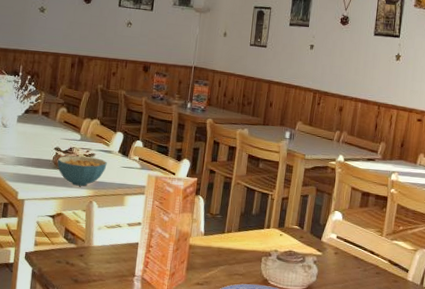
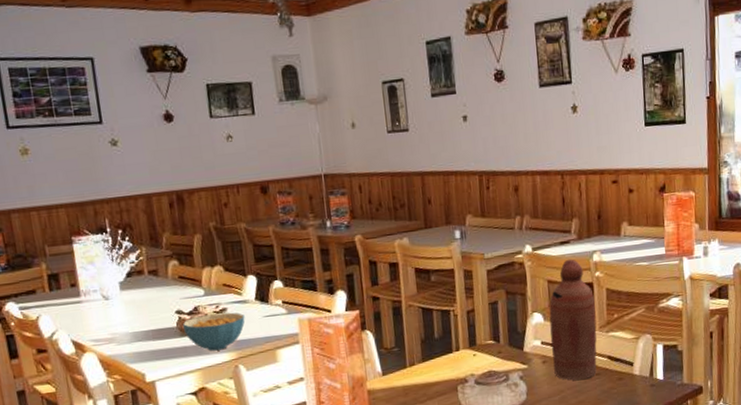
bottle: none [343,173,387,275] -> present [549,258,597,380]

